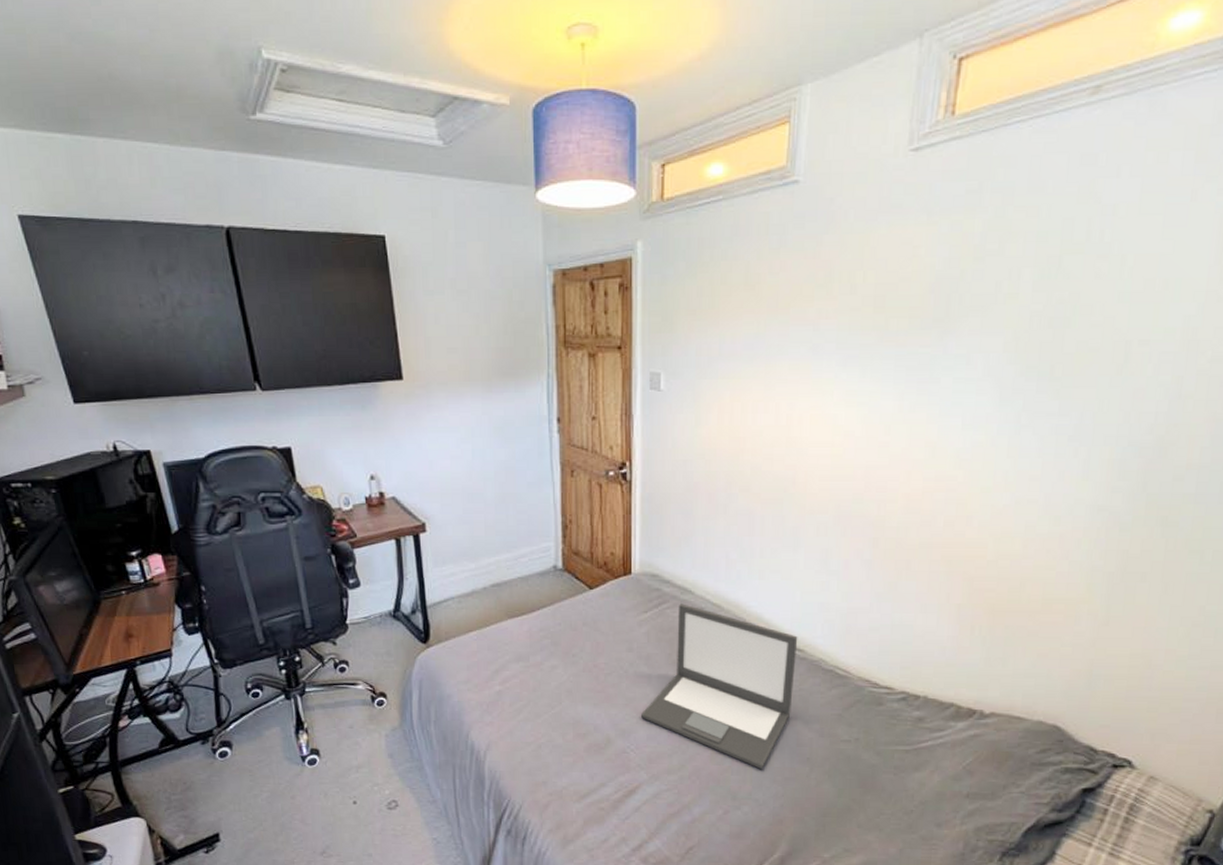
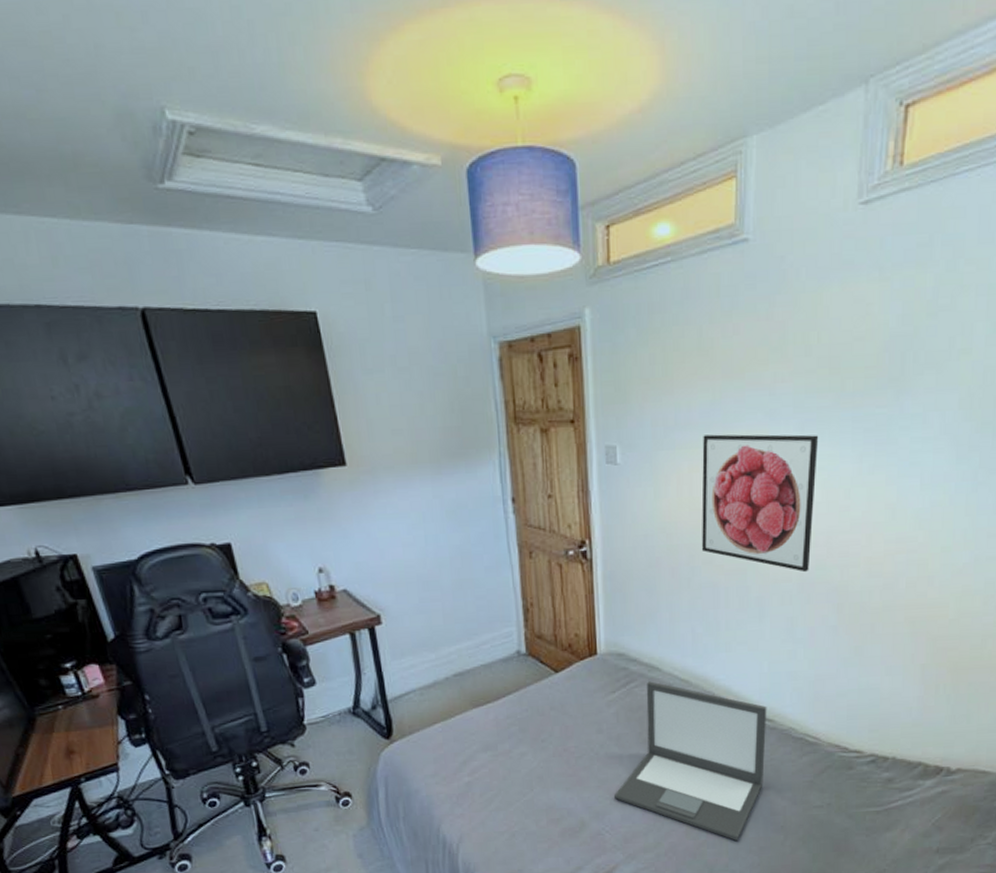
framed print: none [739,366,860,505] -> present [701,434,818,573]

